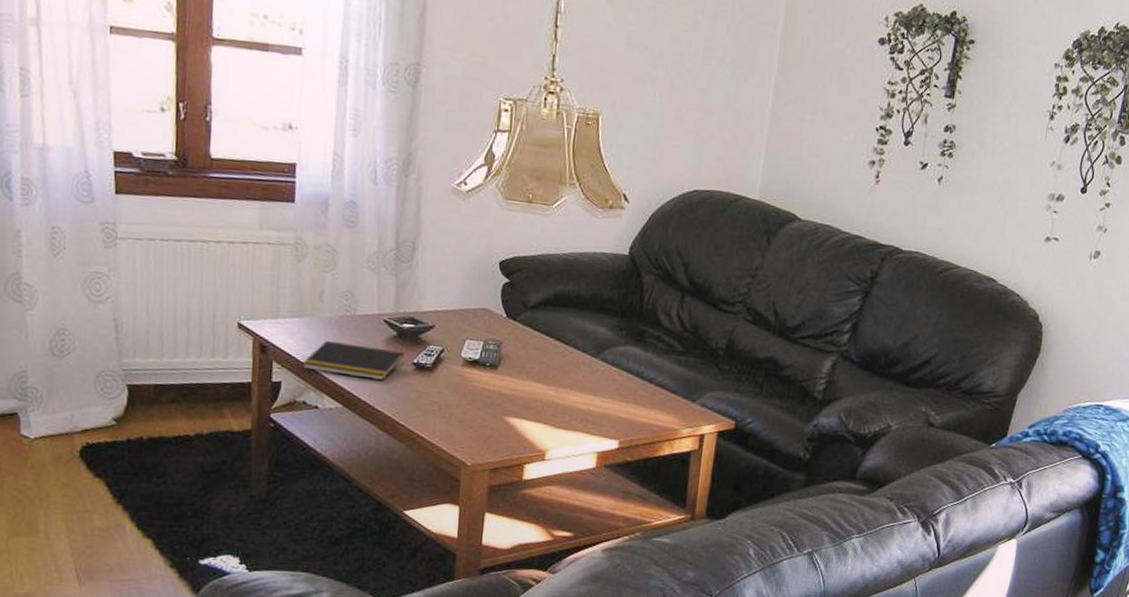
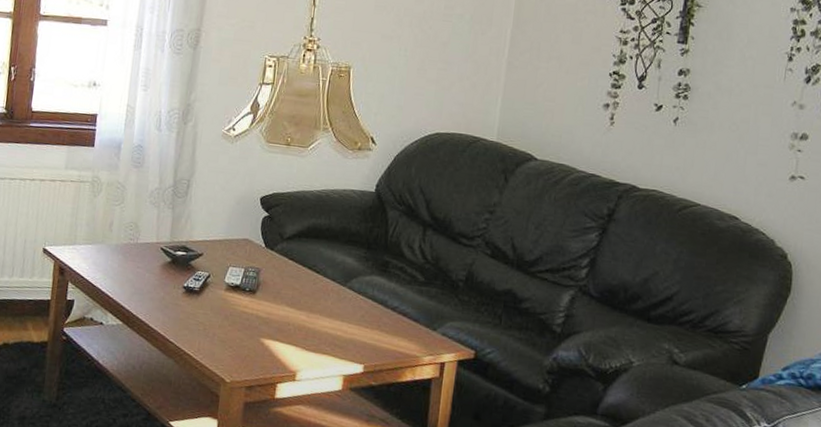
notepad: present [301,341,404,380] -> none [91,265,176,301]

